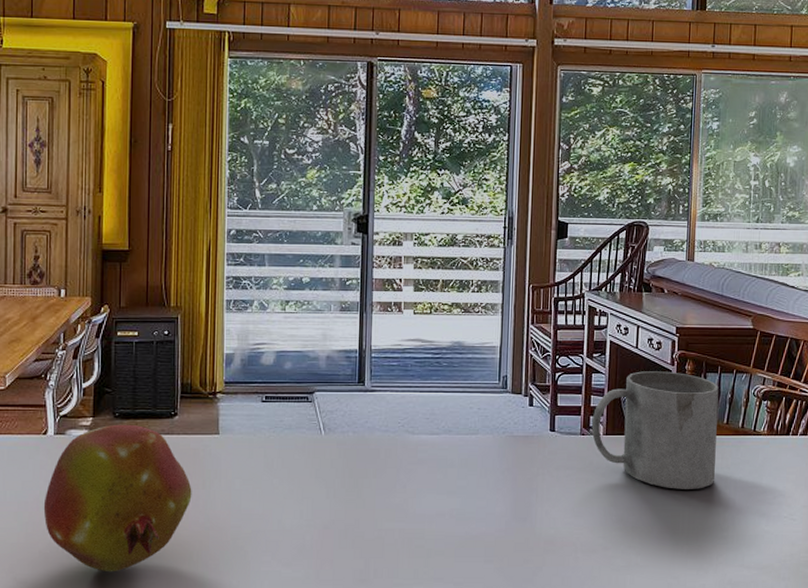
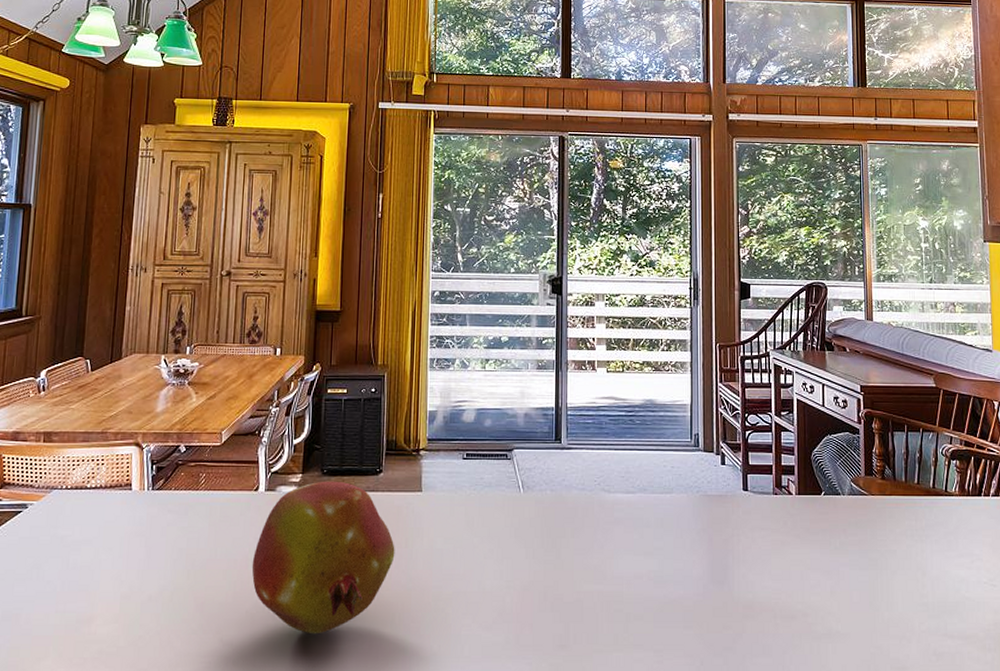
mug: present [591,371,719,489] -> none [783,430,911,552]

